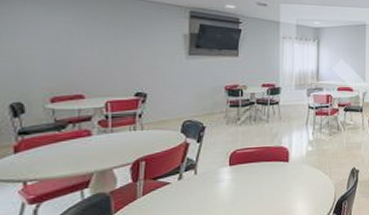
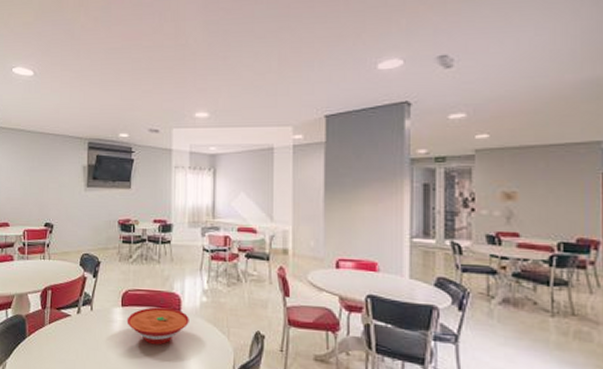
bowl: none [235,160,296,195] -> present [127,307,189,345]

